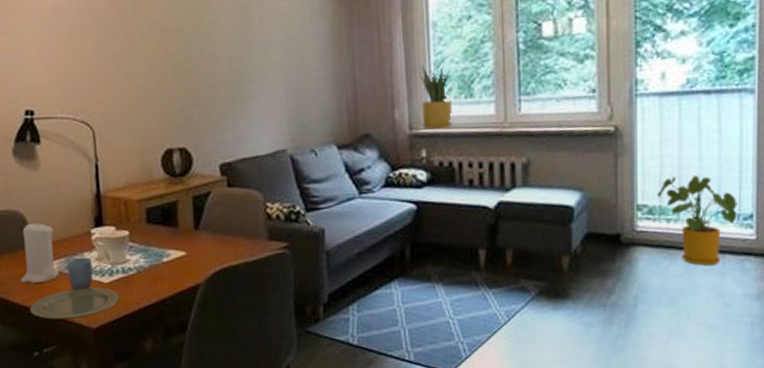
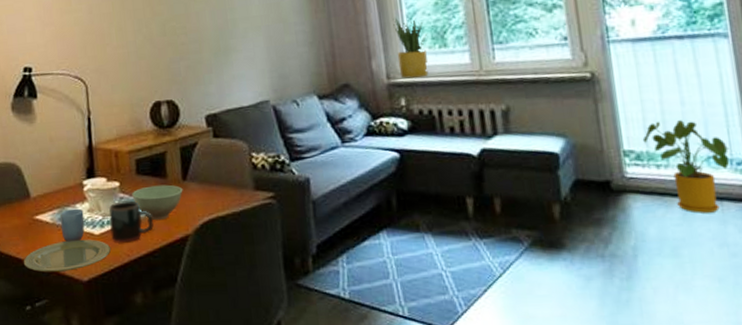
candle: present [20,221,60,283] -> none [15,173,53,235]
mug: none [117,249,164,290] -> present [108,200,154,242]
bowl: none [142,234,195,270] -> present [132,184,183,221]

